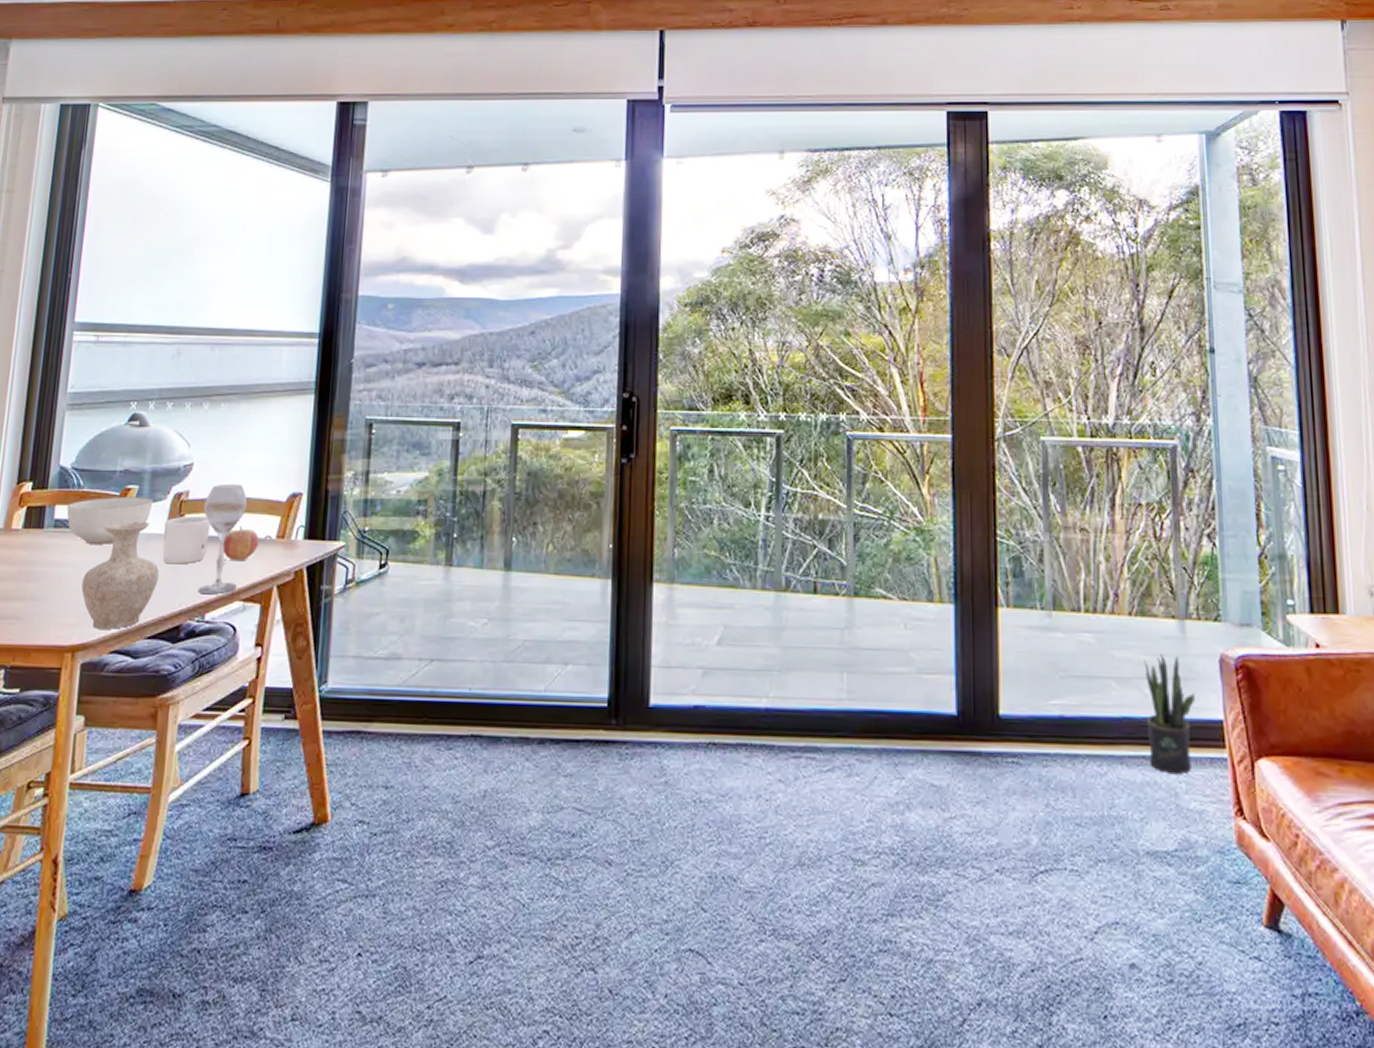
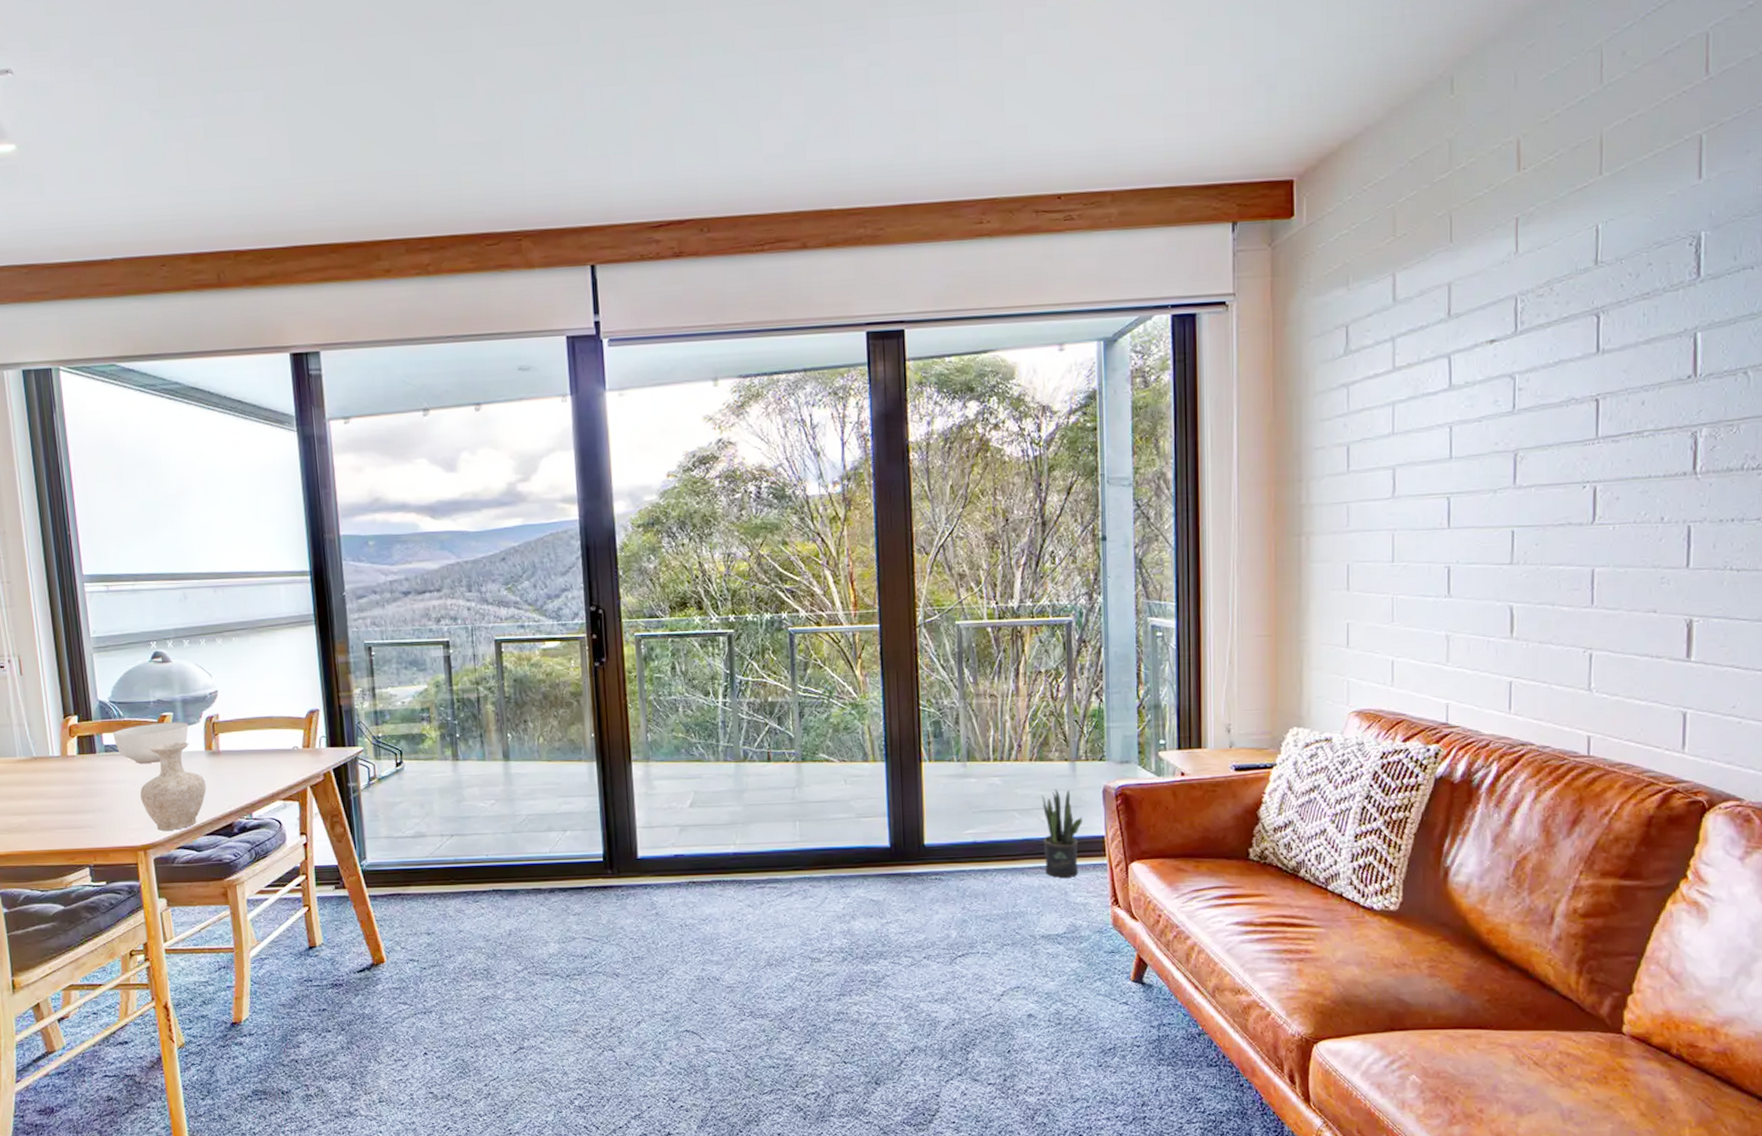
mug: present [162,516,211,565] -> none [202,734,244,775]
wineglass: present [198,483,247,594] -> none [234,705,275,796]
fruit: present [222,526,259,560] -> none [257,740,288,768]

